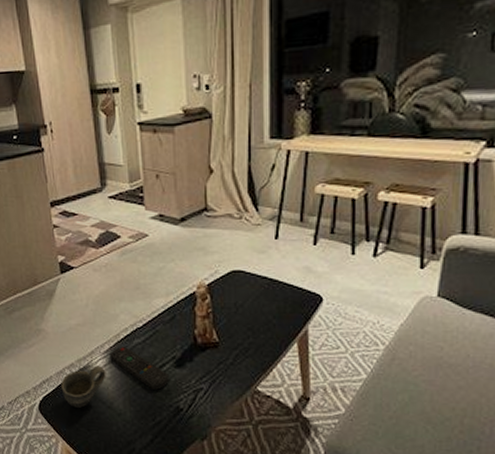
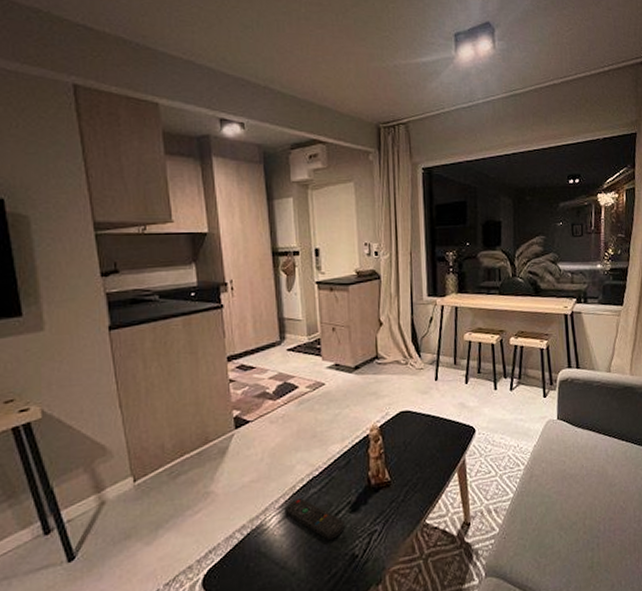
cup: present [61,365,106,408] -> none [230,522,281,575]

